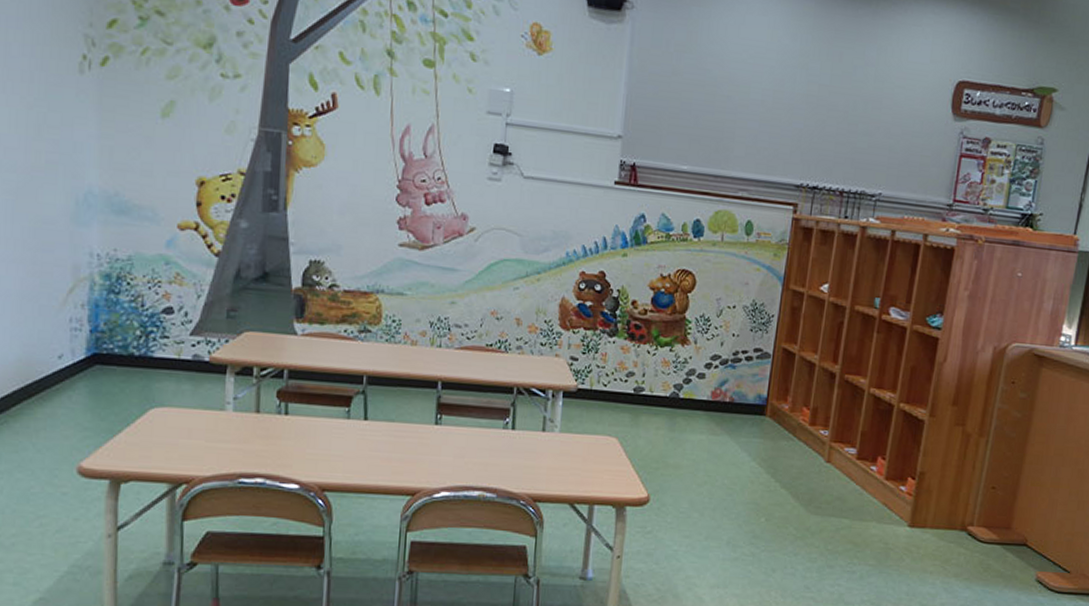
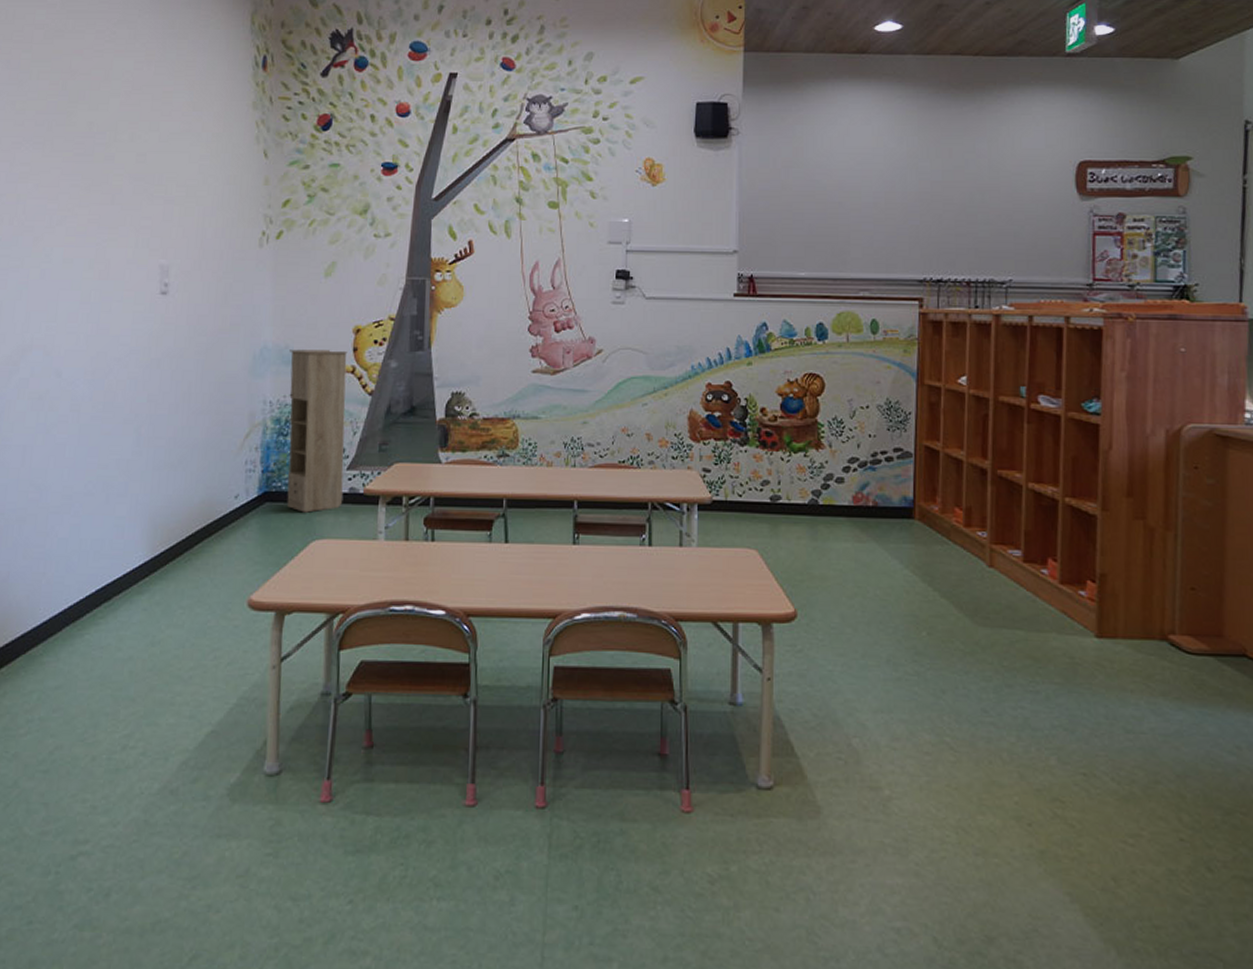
storage cabinet: none [120,197,190,379] -> present [286,349,348,513]

